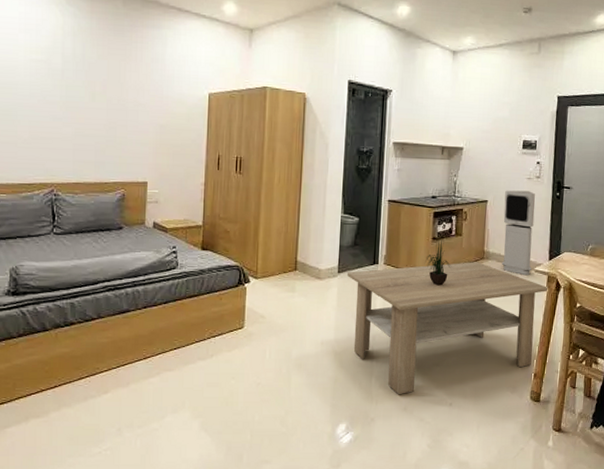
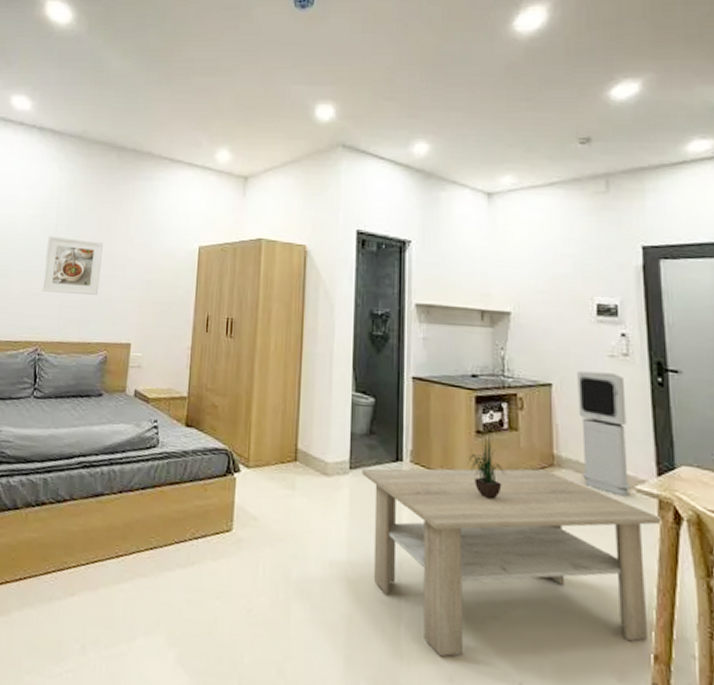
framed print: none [52,81,114,138] -> present [41,236,103,295]

